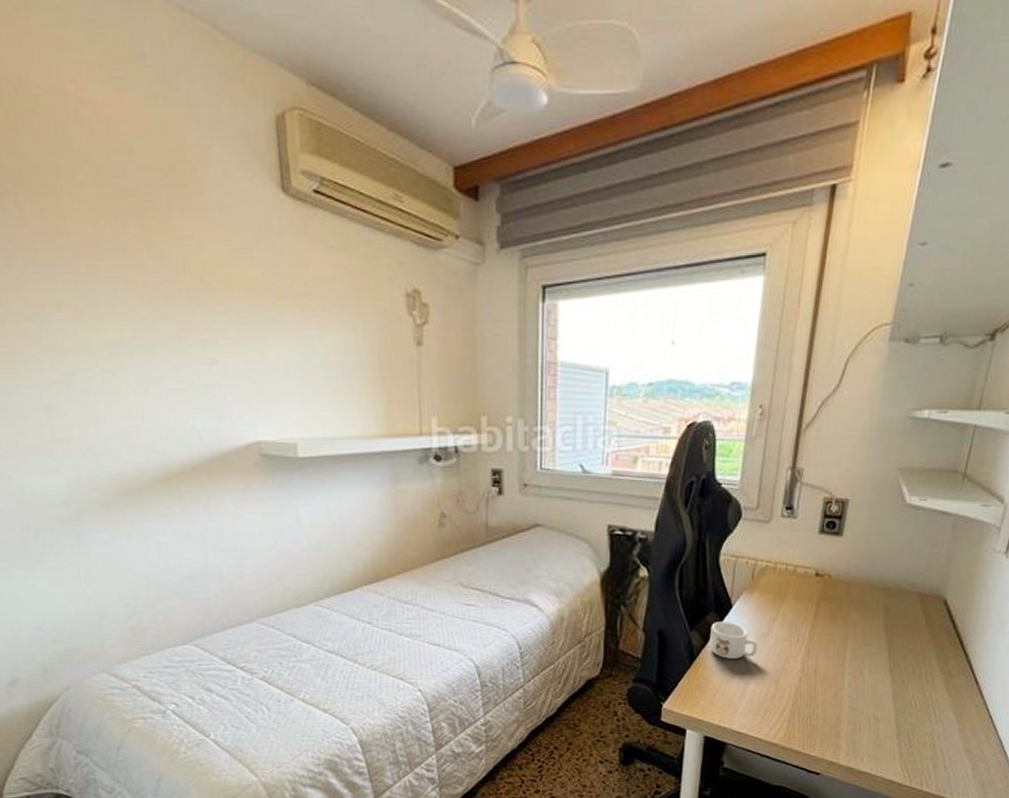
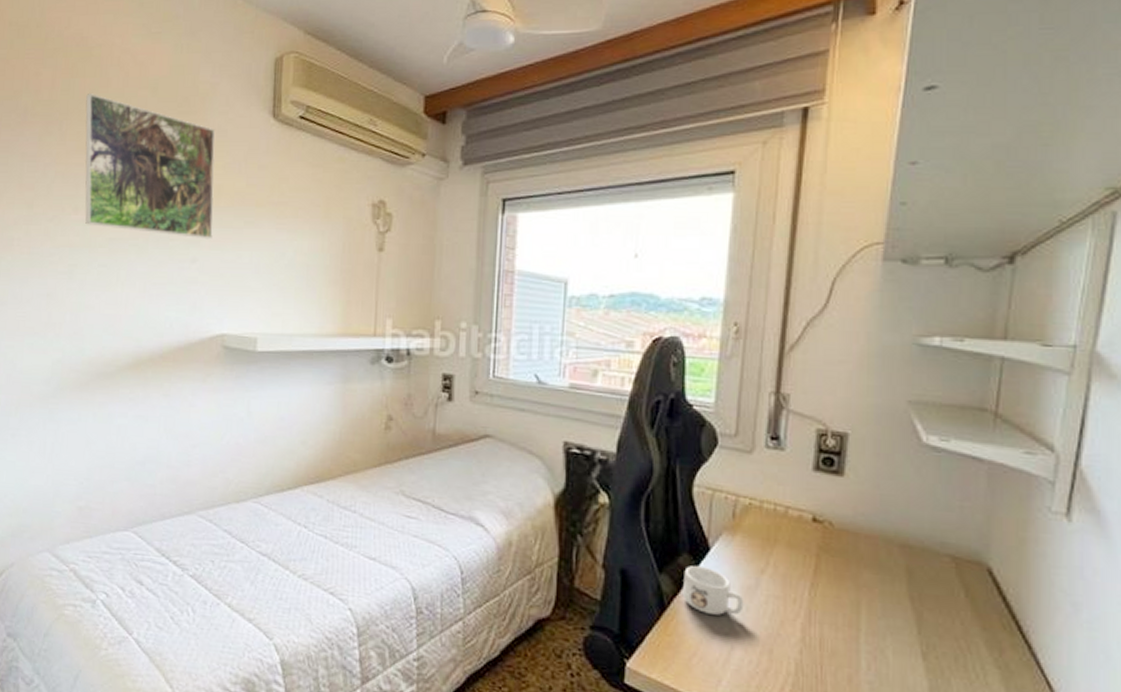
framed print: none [42,158,231,338] -> present [85,94,216,239]

